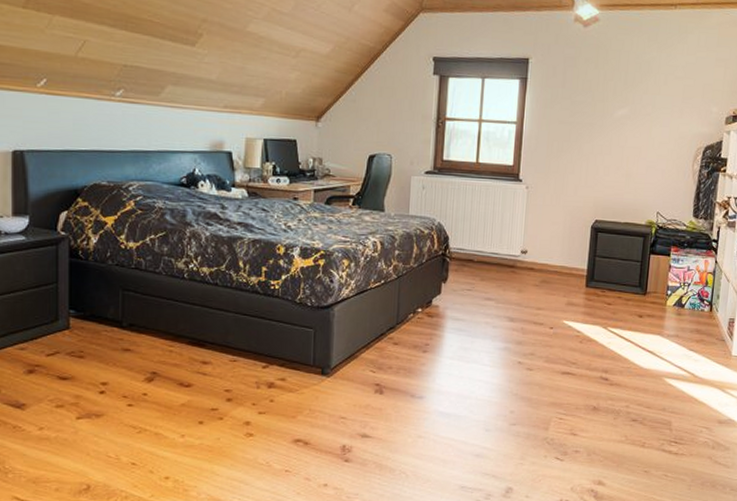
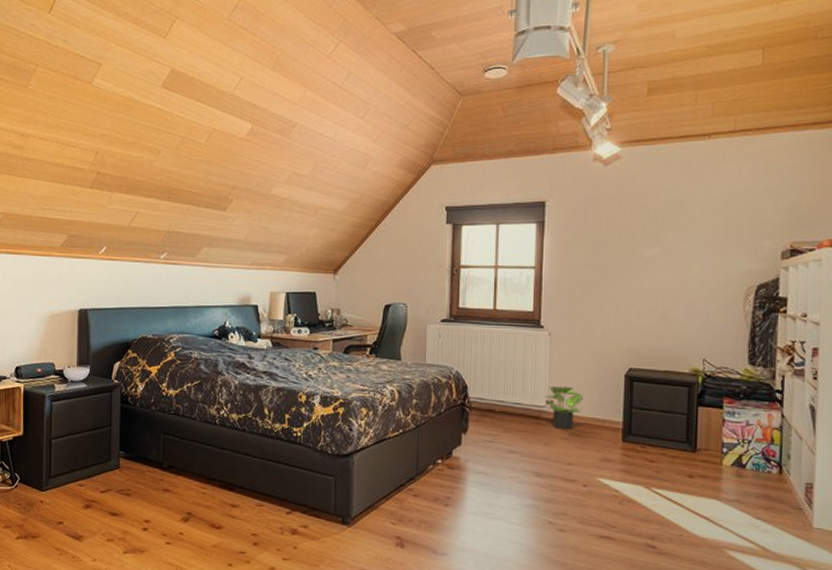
potted plant: none [520,236,554,278] -> present [545,386,583,430]

